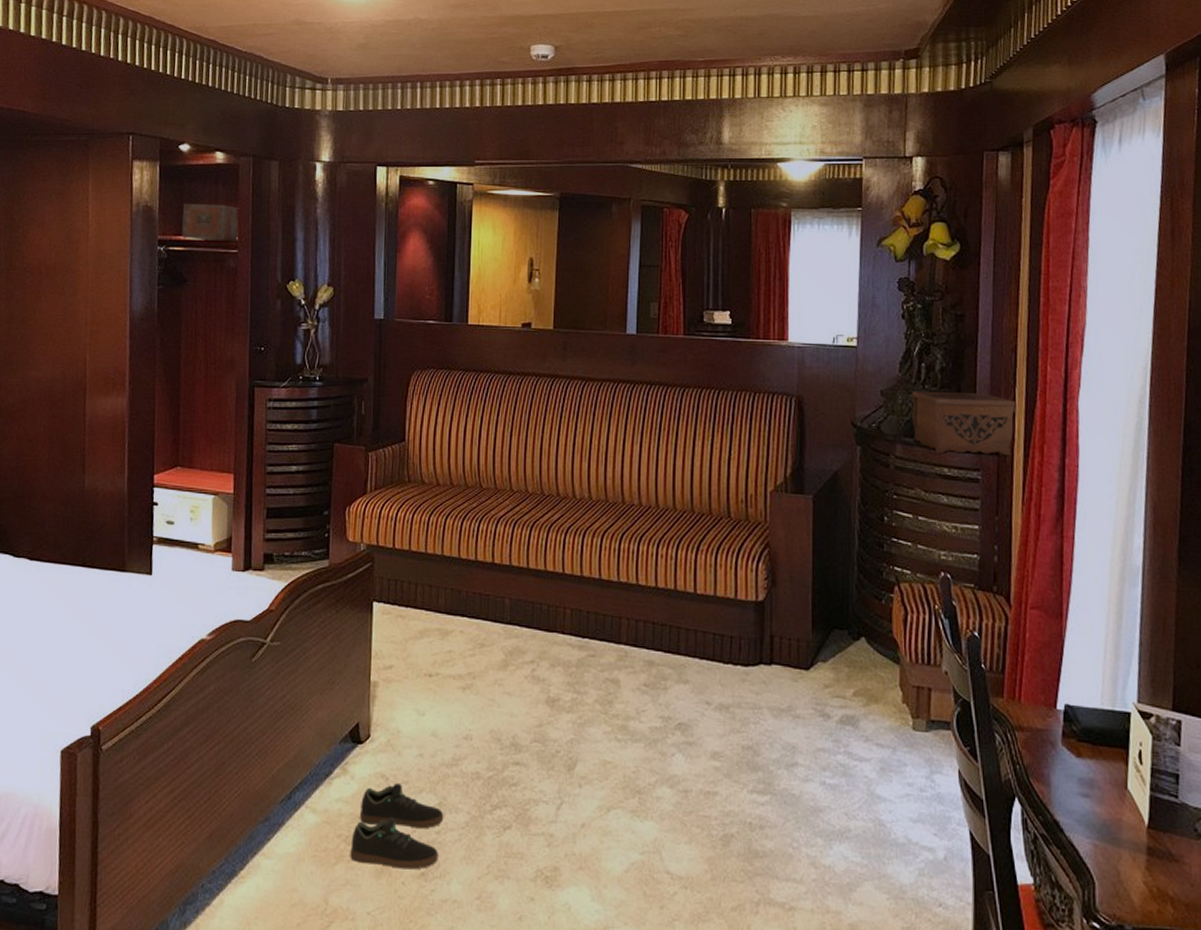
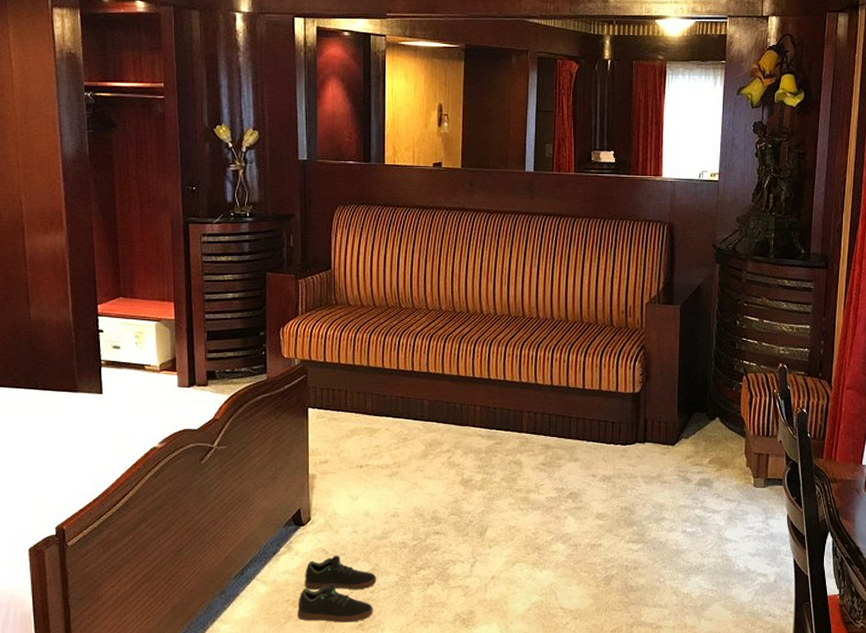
decorative box: present [181,203,240,242] -> none [108,51,165,89]
decorative box: present [912,390,1016,456] -> none [762,217,843,269]

